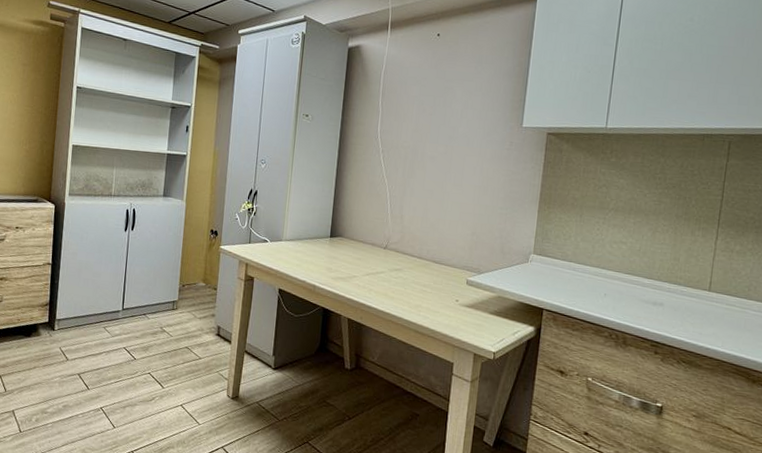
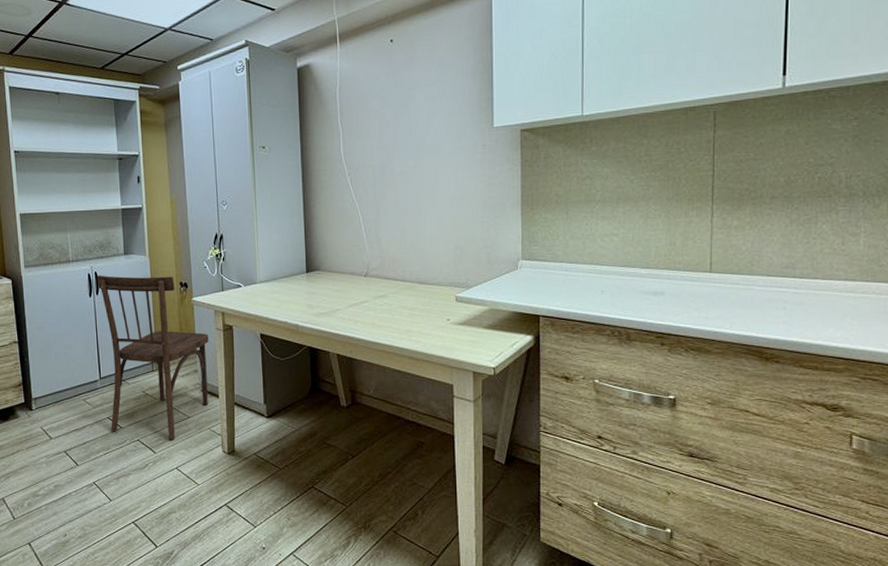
dining chair: none [125,212,230,378] -> present [96,275,209,440]

